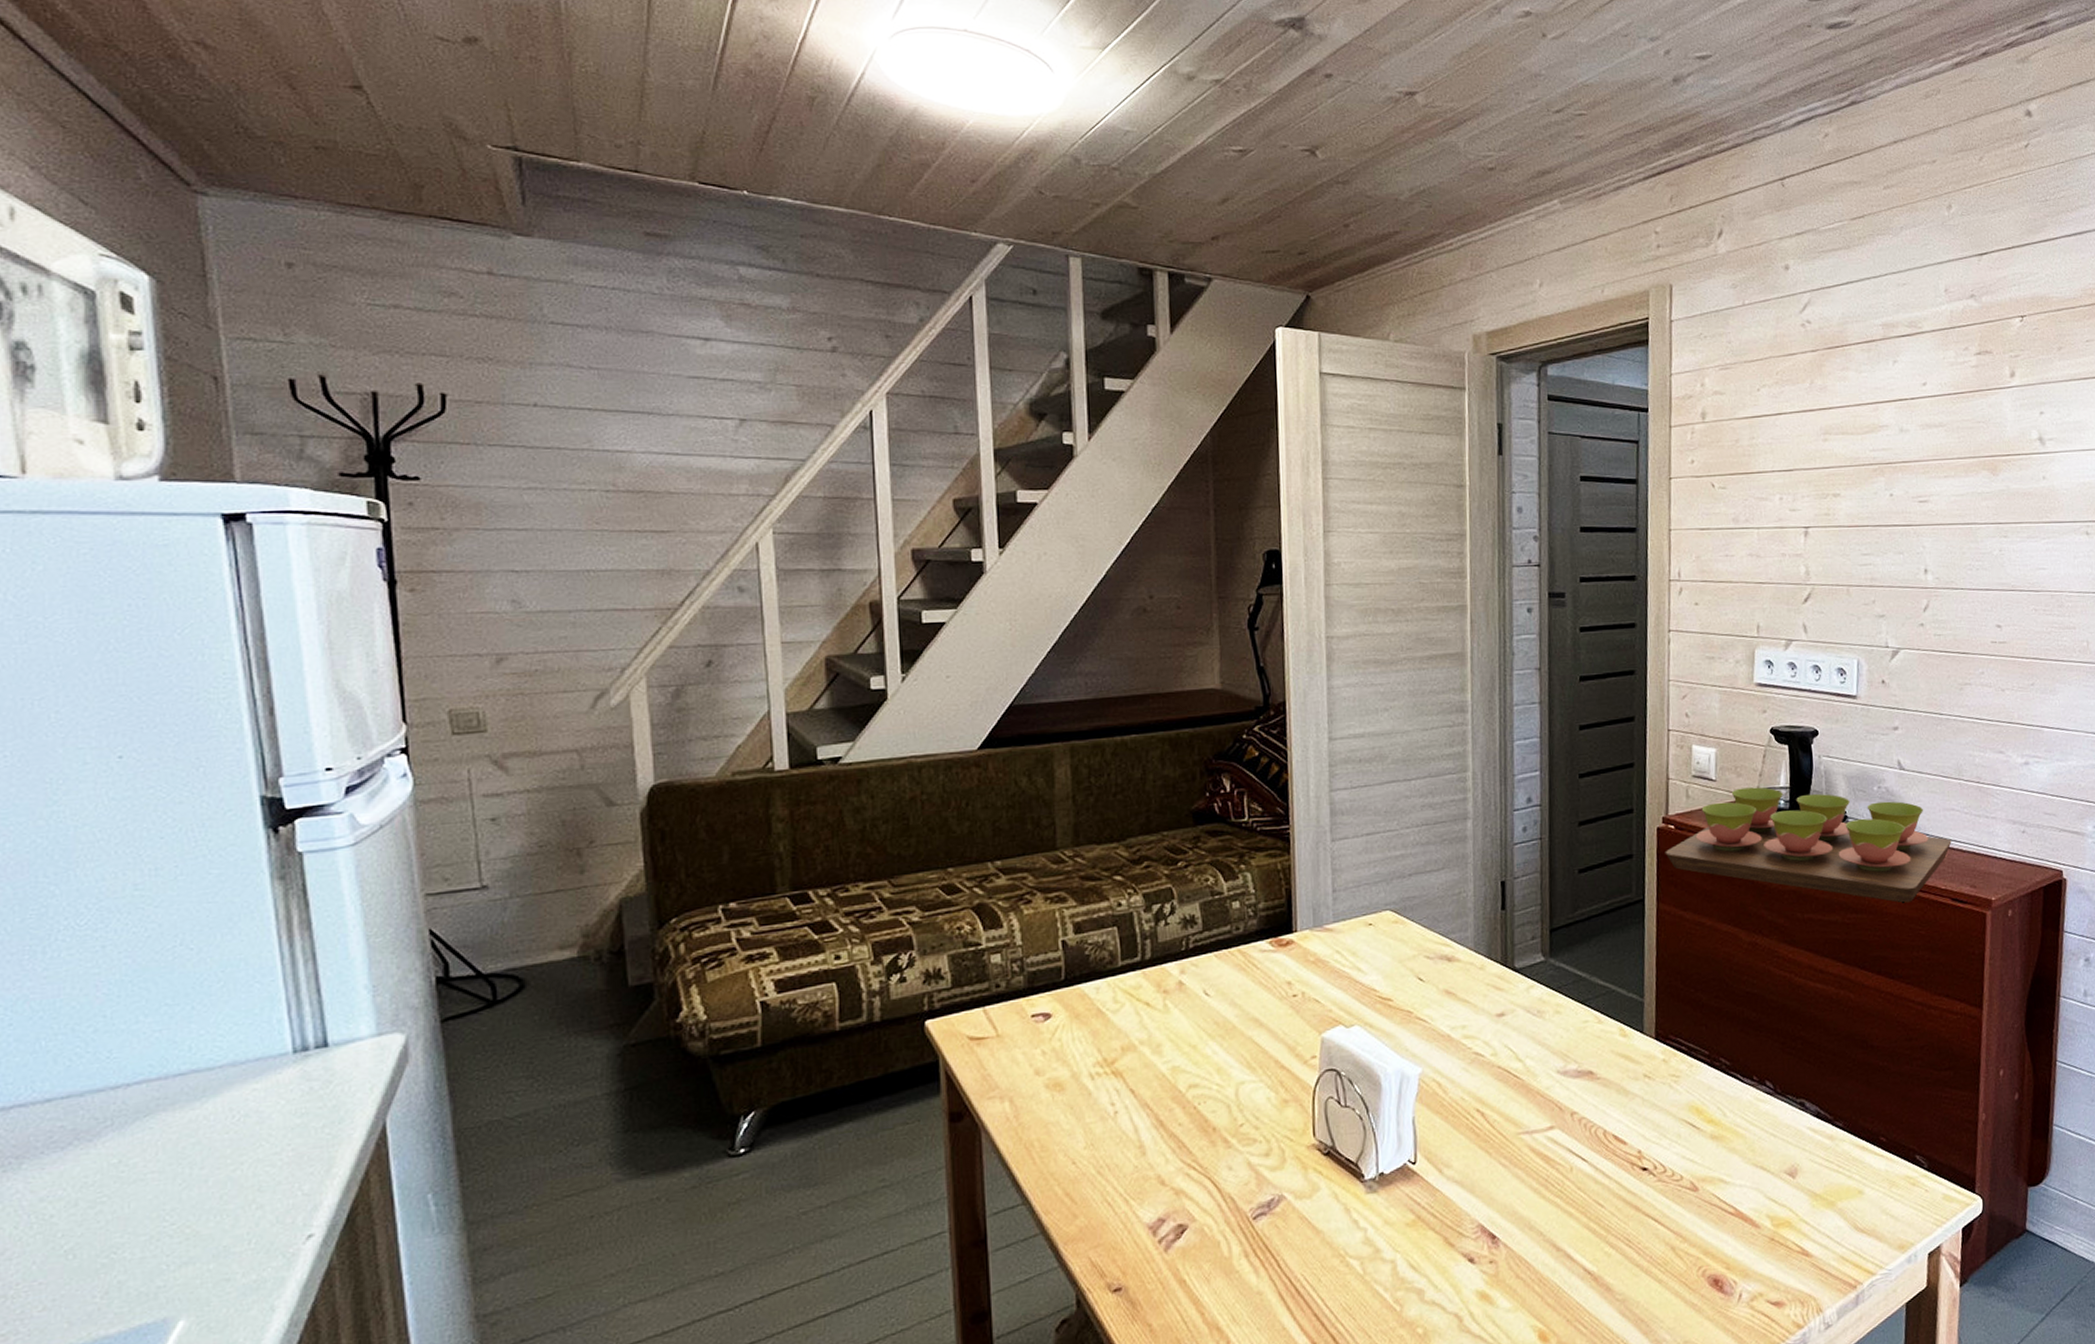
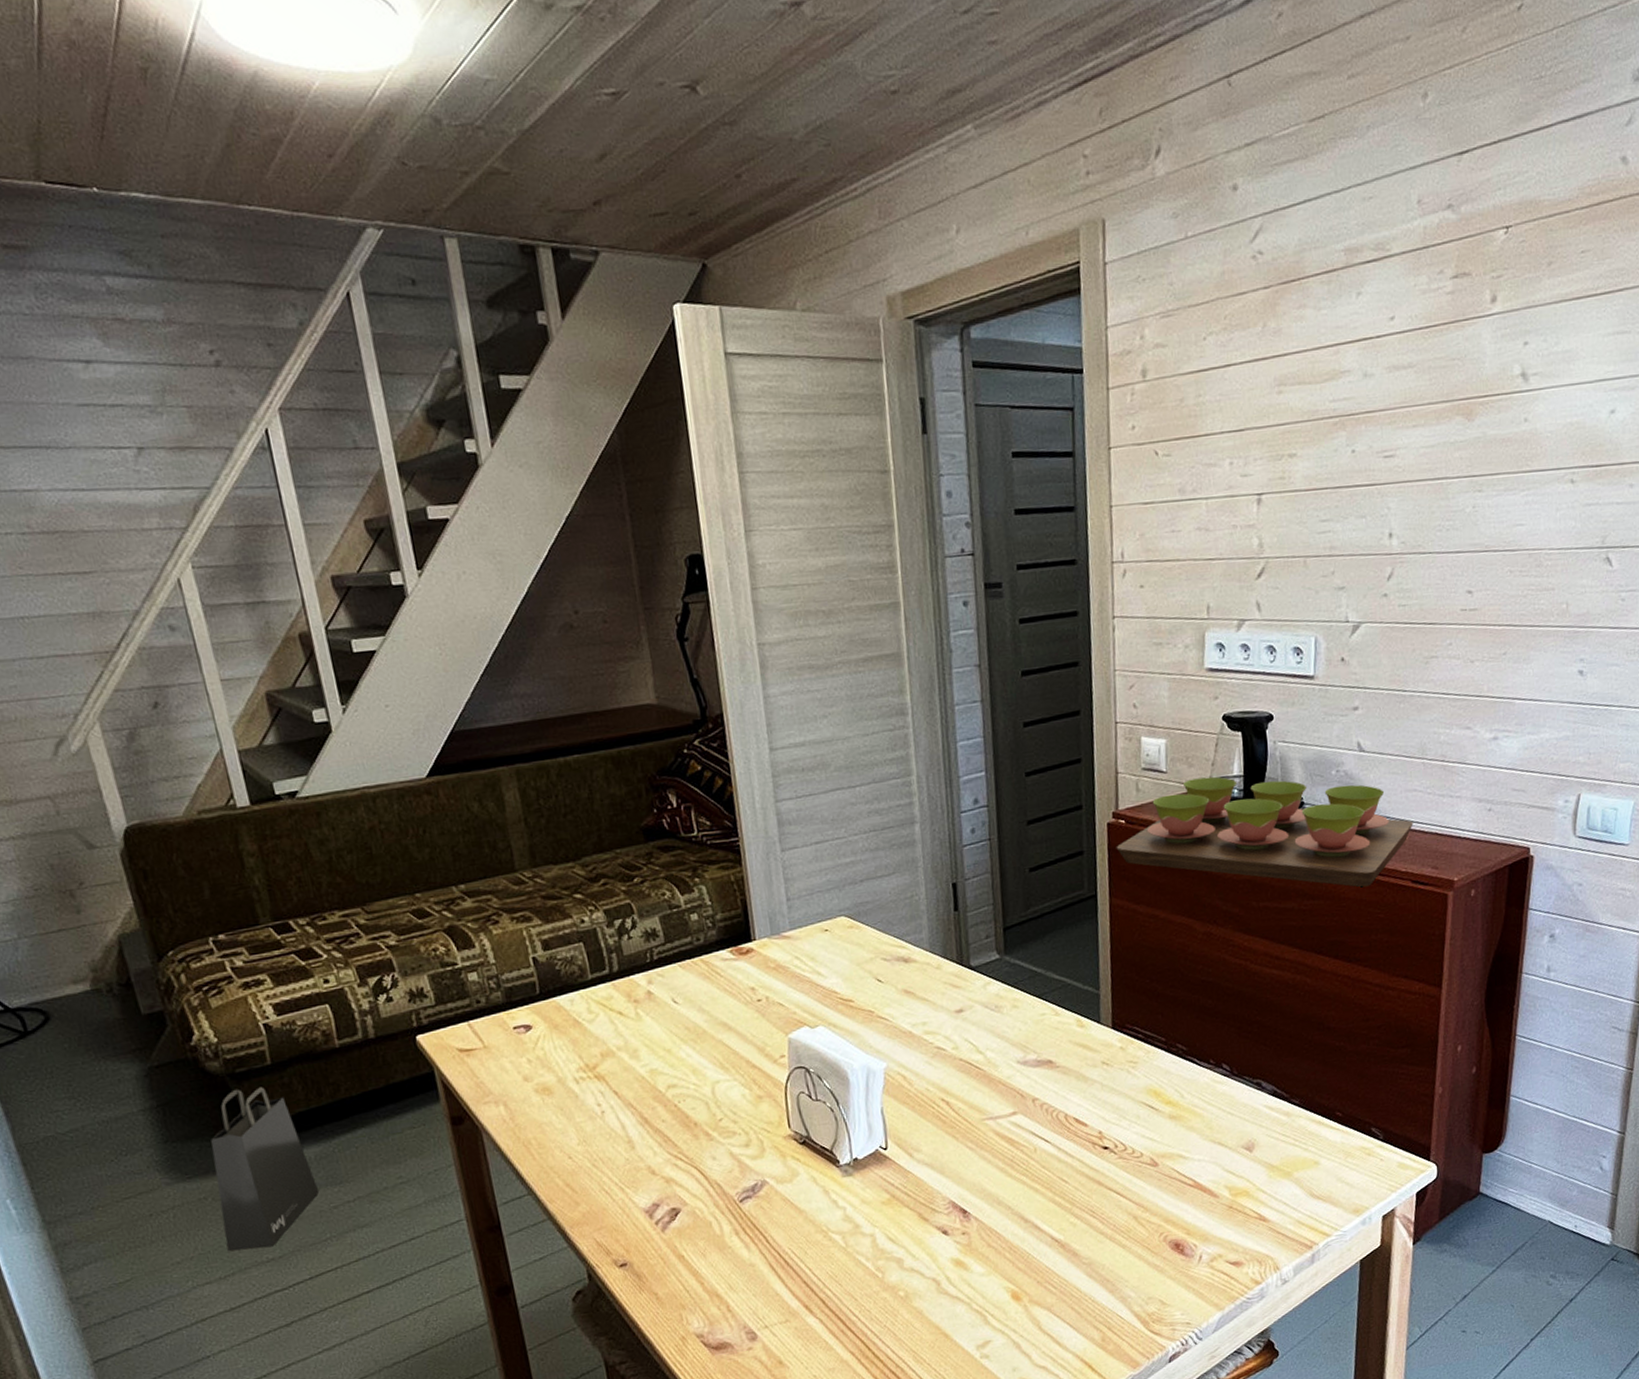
shopping bag: none [672,1072,790,1263] -> present [211,1087,320,1251]

